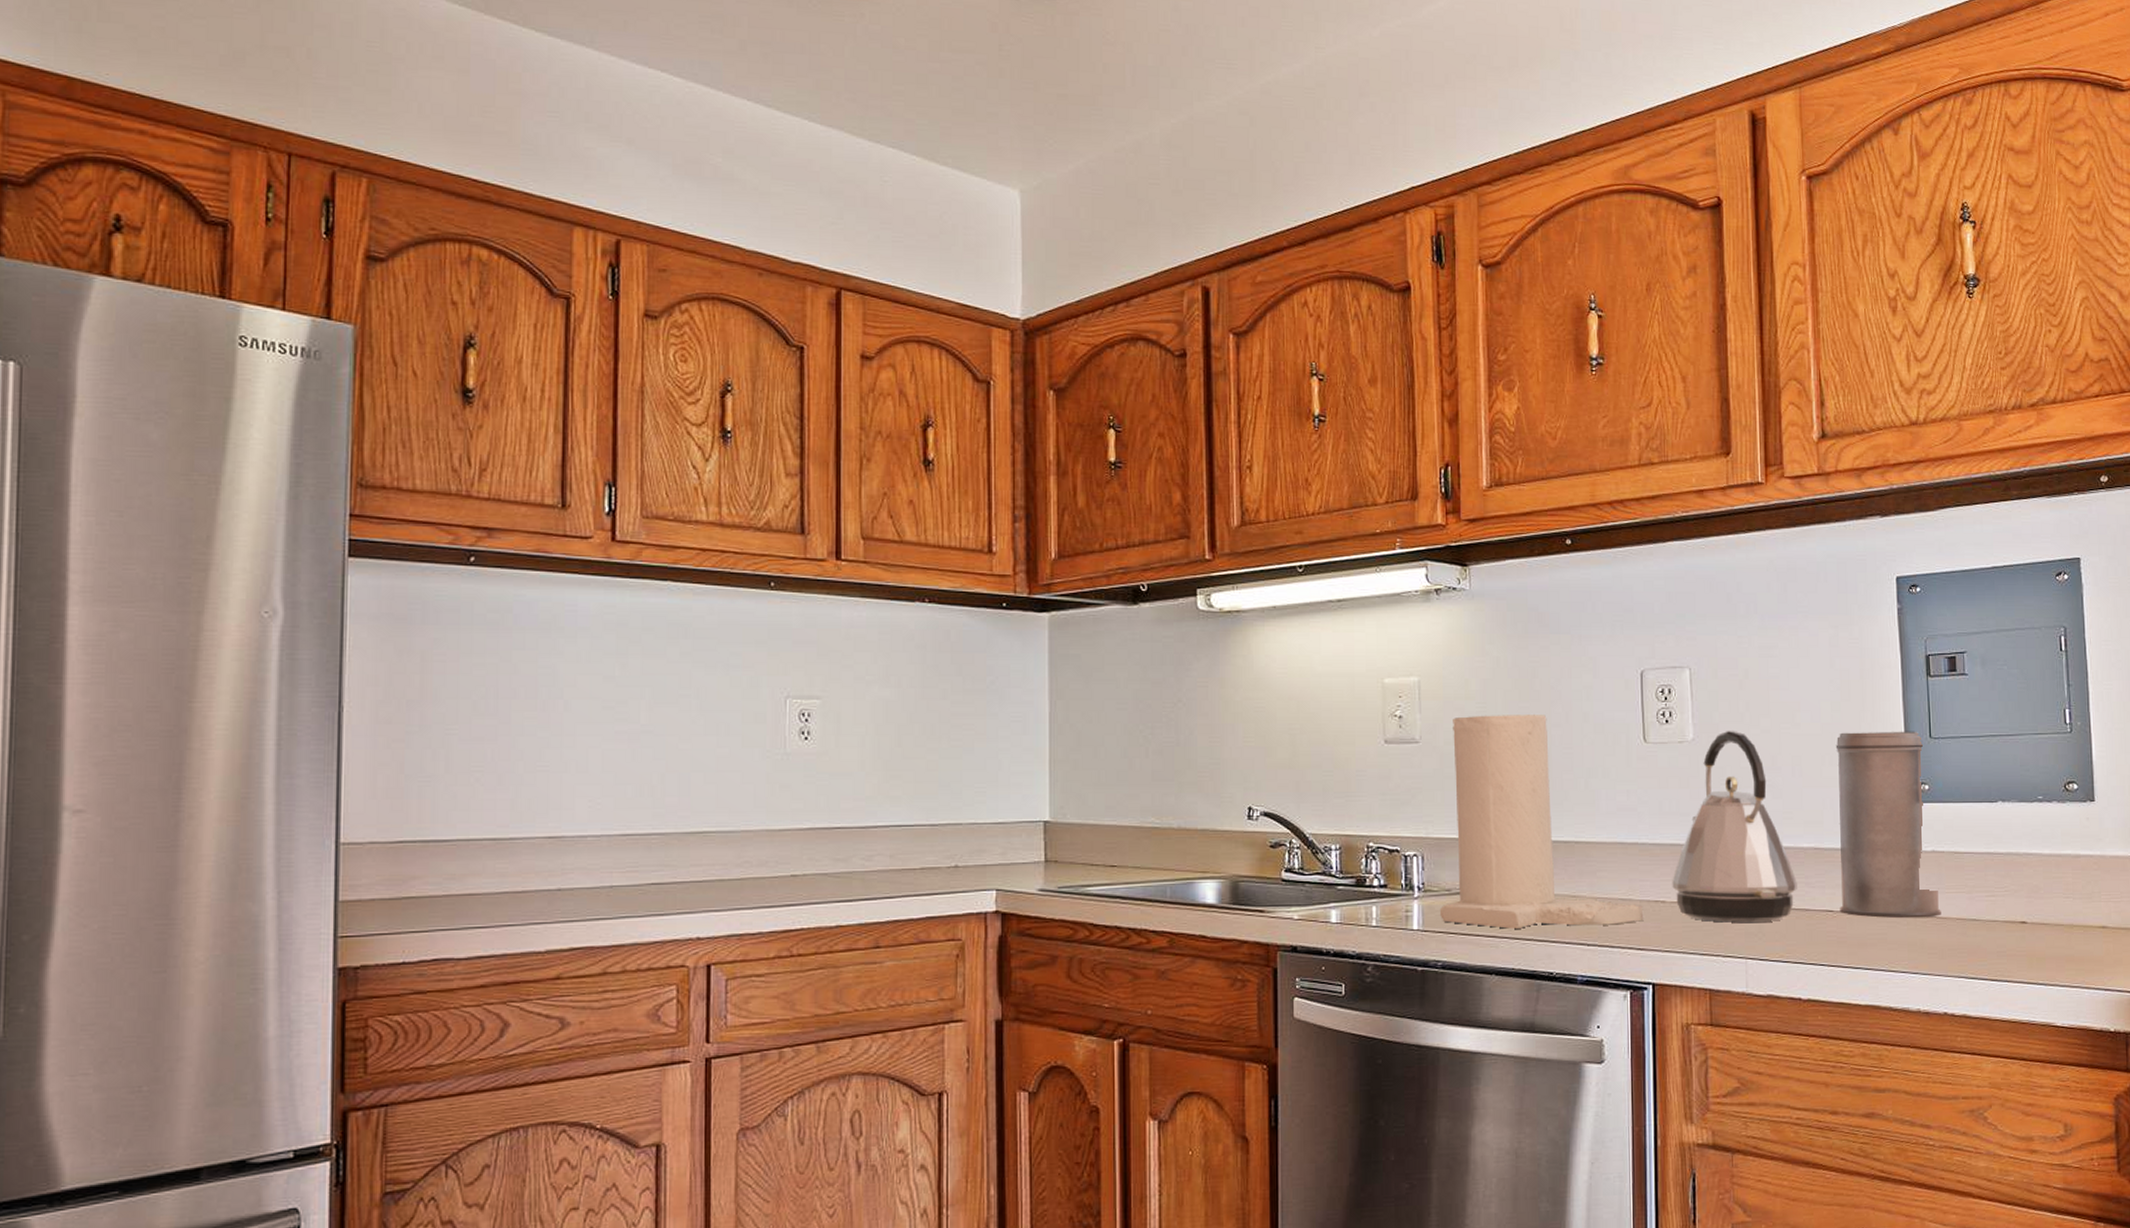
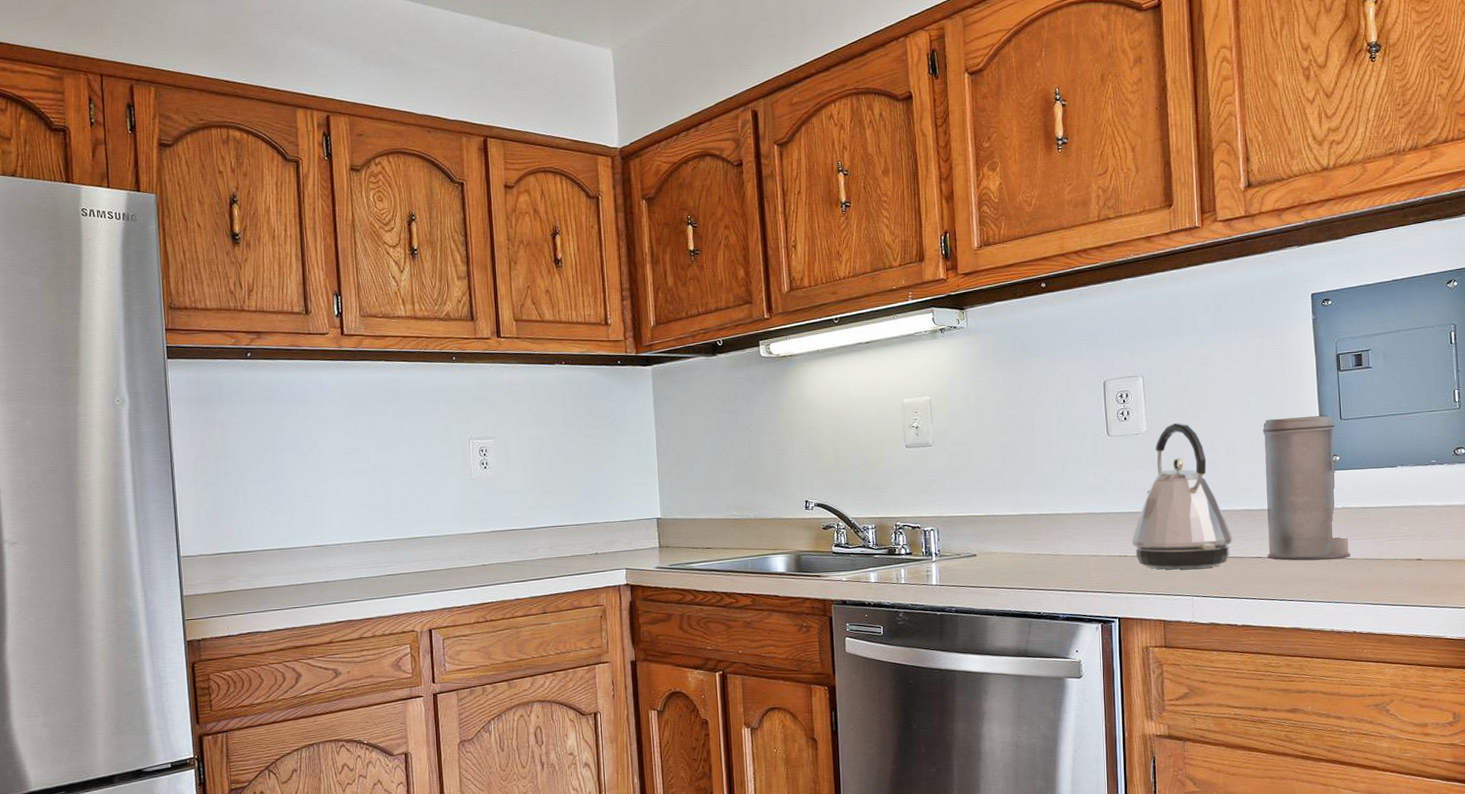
paper towel: present [1440,715,1644,929] -> none [953,419,1111,581]

